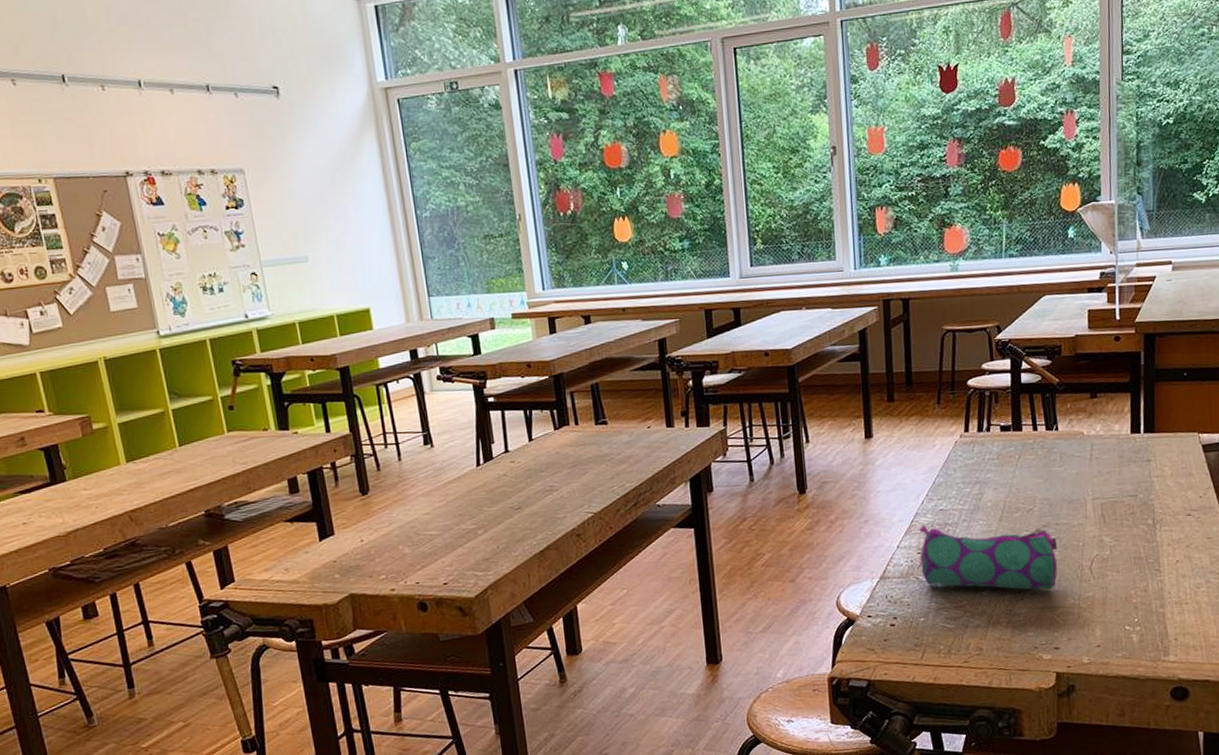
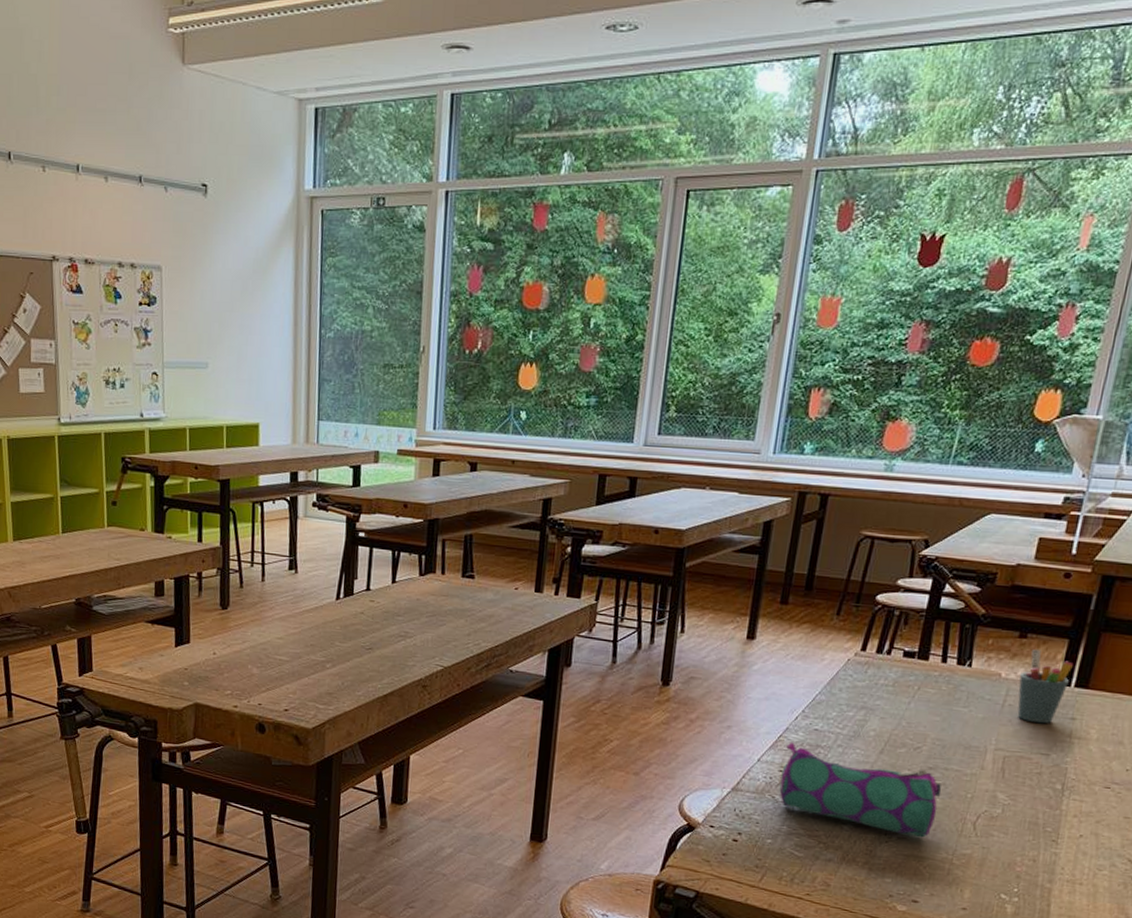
pen holder: none [1099,405,1139,470] -> present [1017,648,1073,724]

